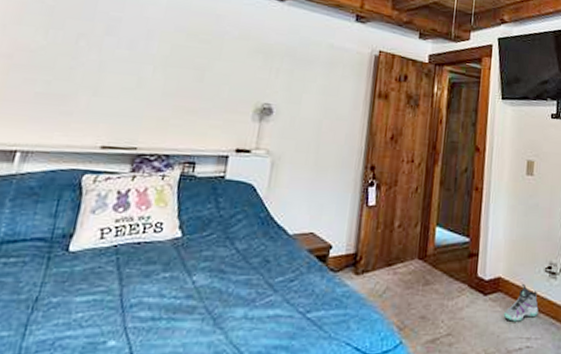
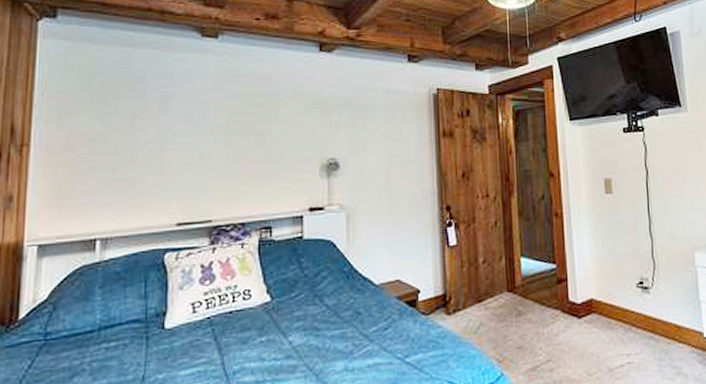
sneaker: present [503,284,539,322] -> none [600,302,636,340]

